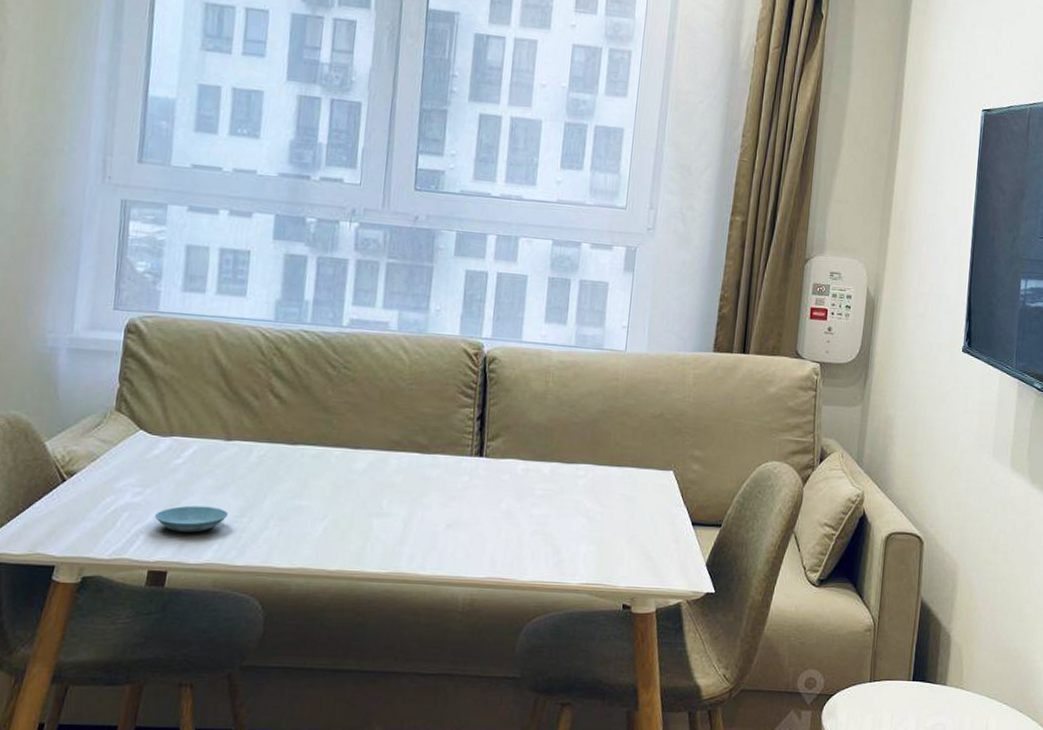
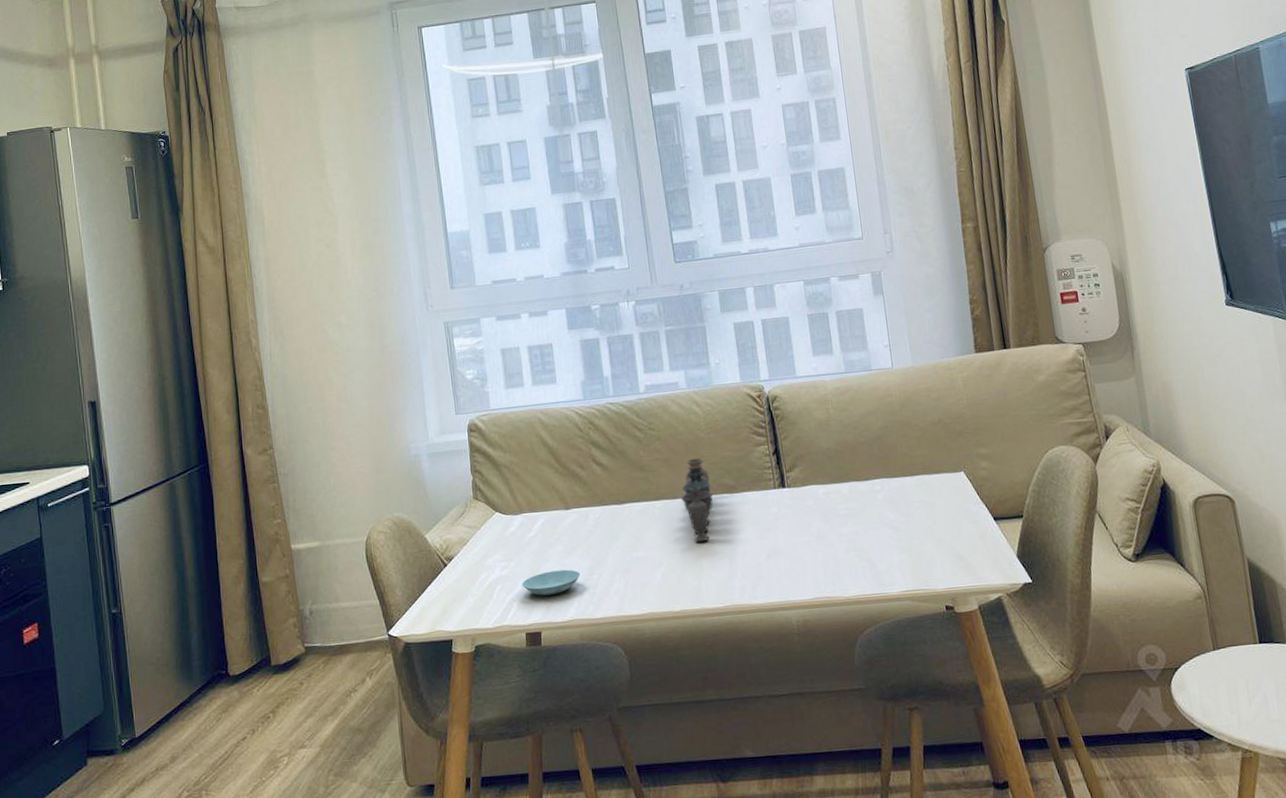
vase: none [363,408,402,500] -> present [680,458,714,542]

